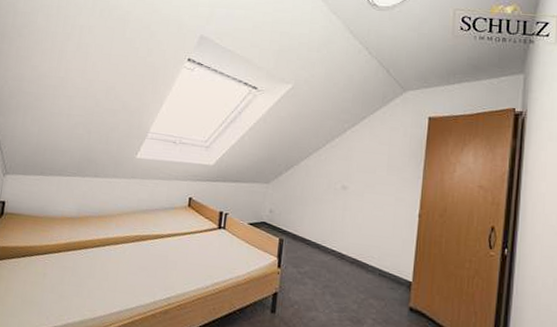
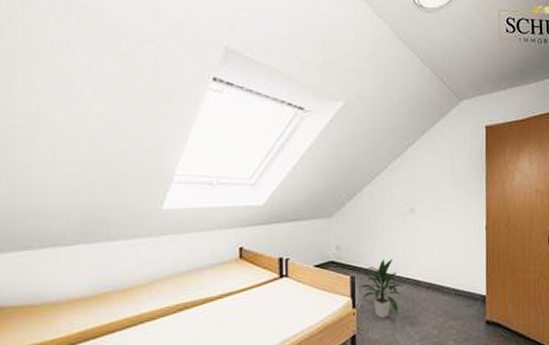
indoor plant: none [285,227,327,283] -> present [358,258,402,319]

